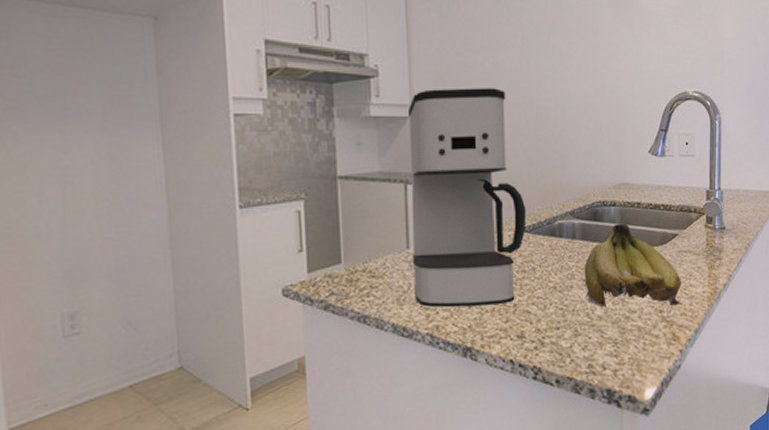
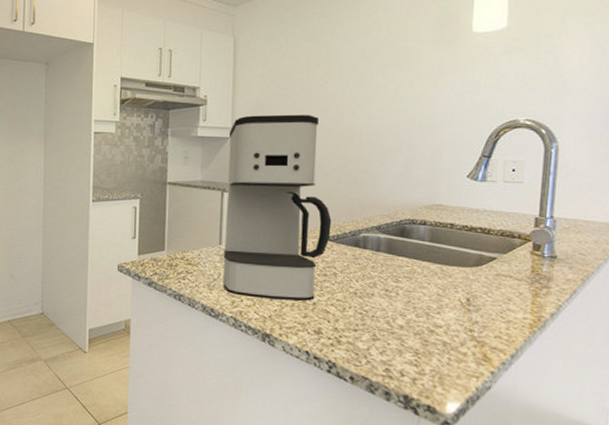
fruit: present [584,223,683,307] -> none [387,241,499,327]

